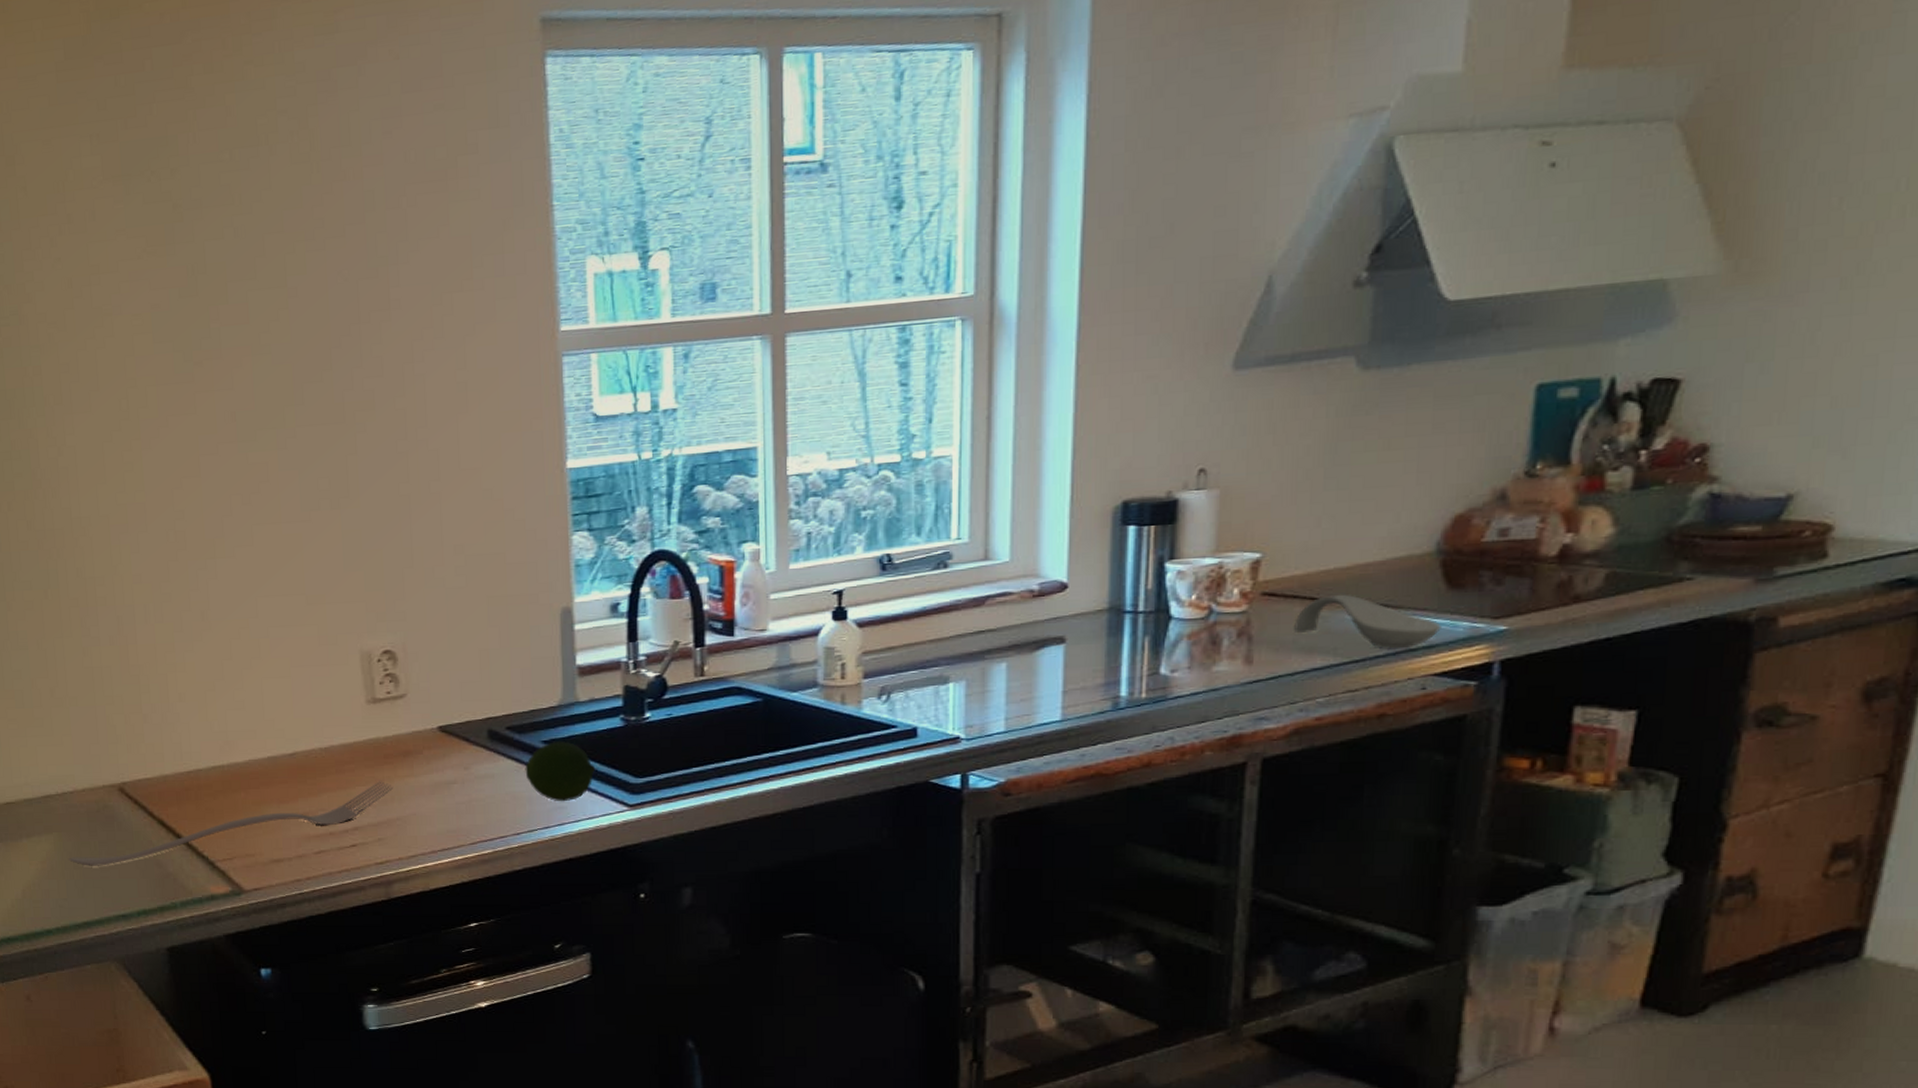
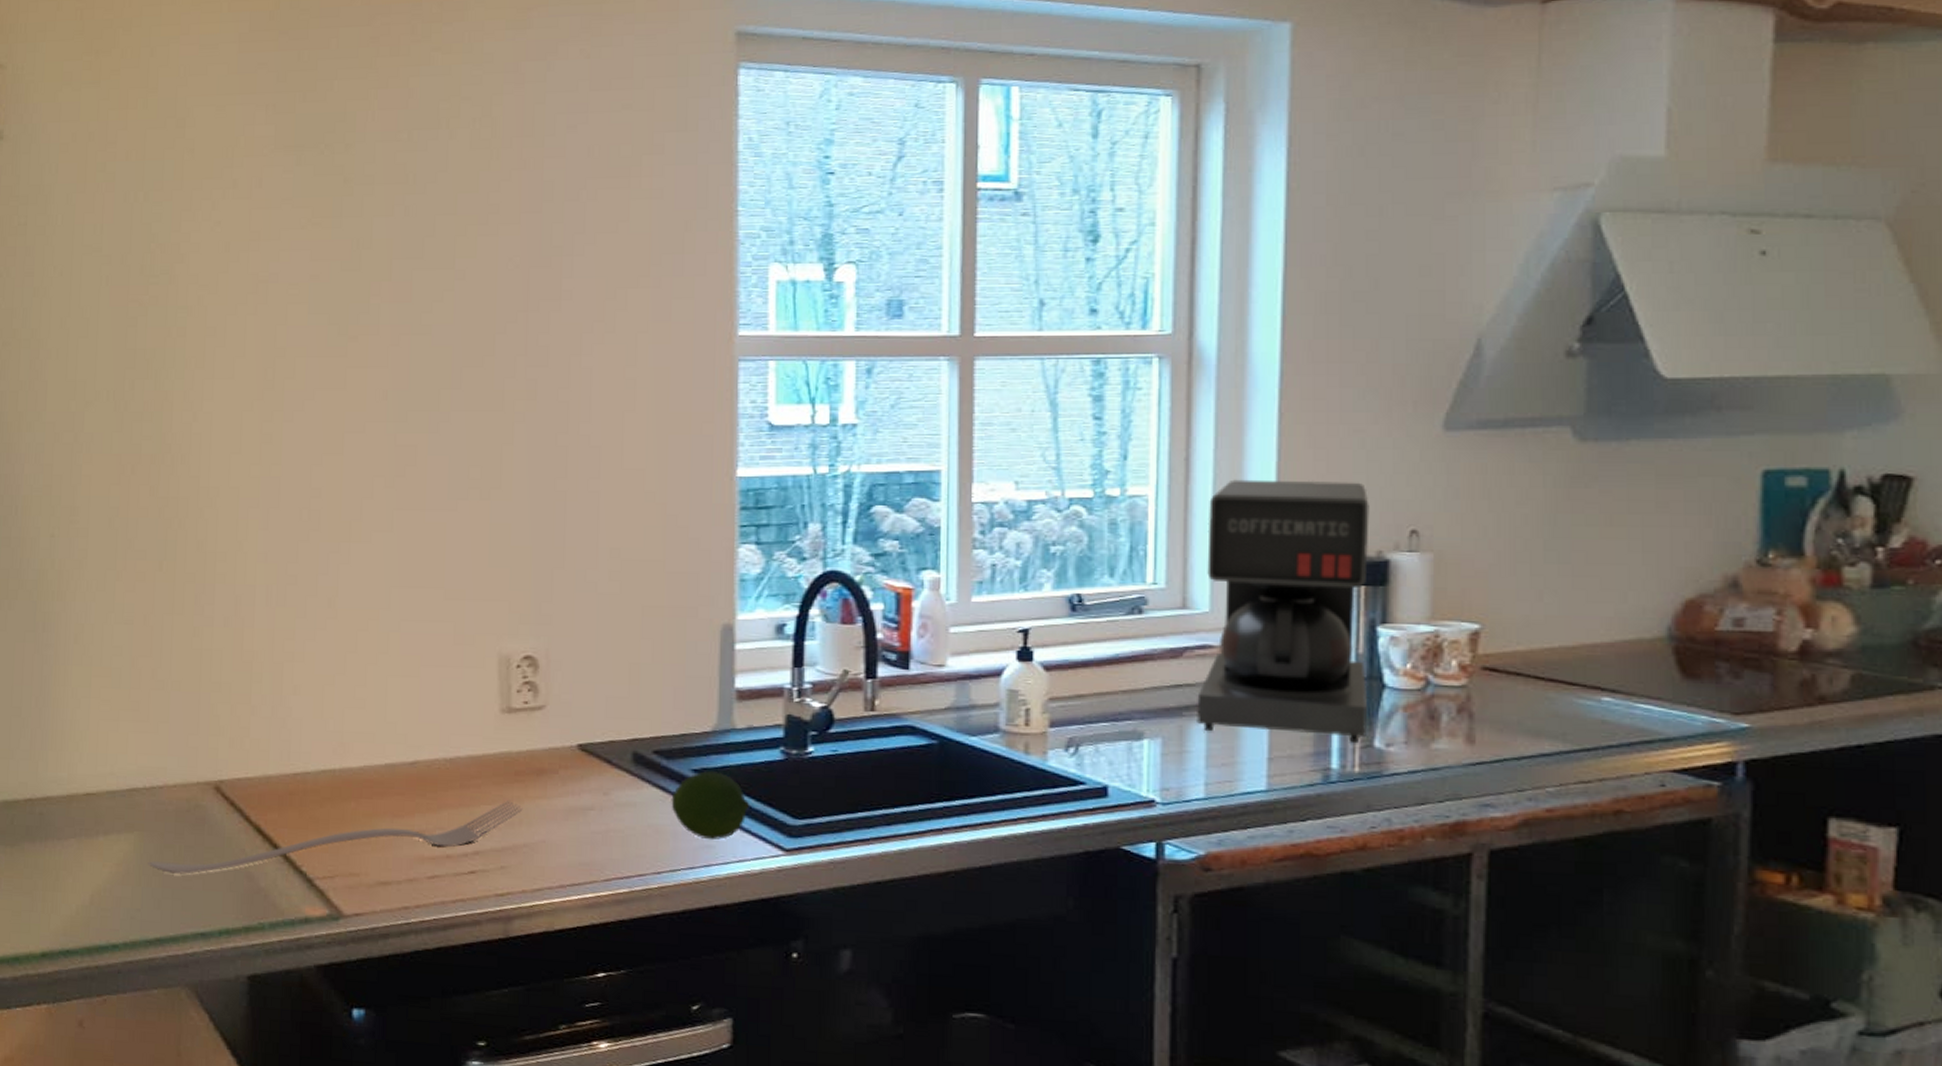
coffee maker: none [998,426,1161,672] -> present [1197,479,1369,744]
spoon rest: present [1294,594,1441,648] -> none [1519,675,1678,739]

